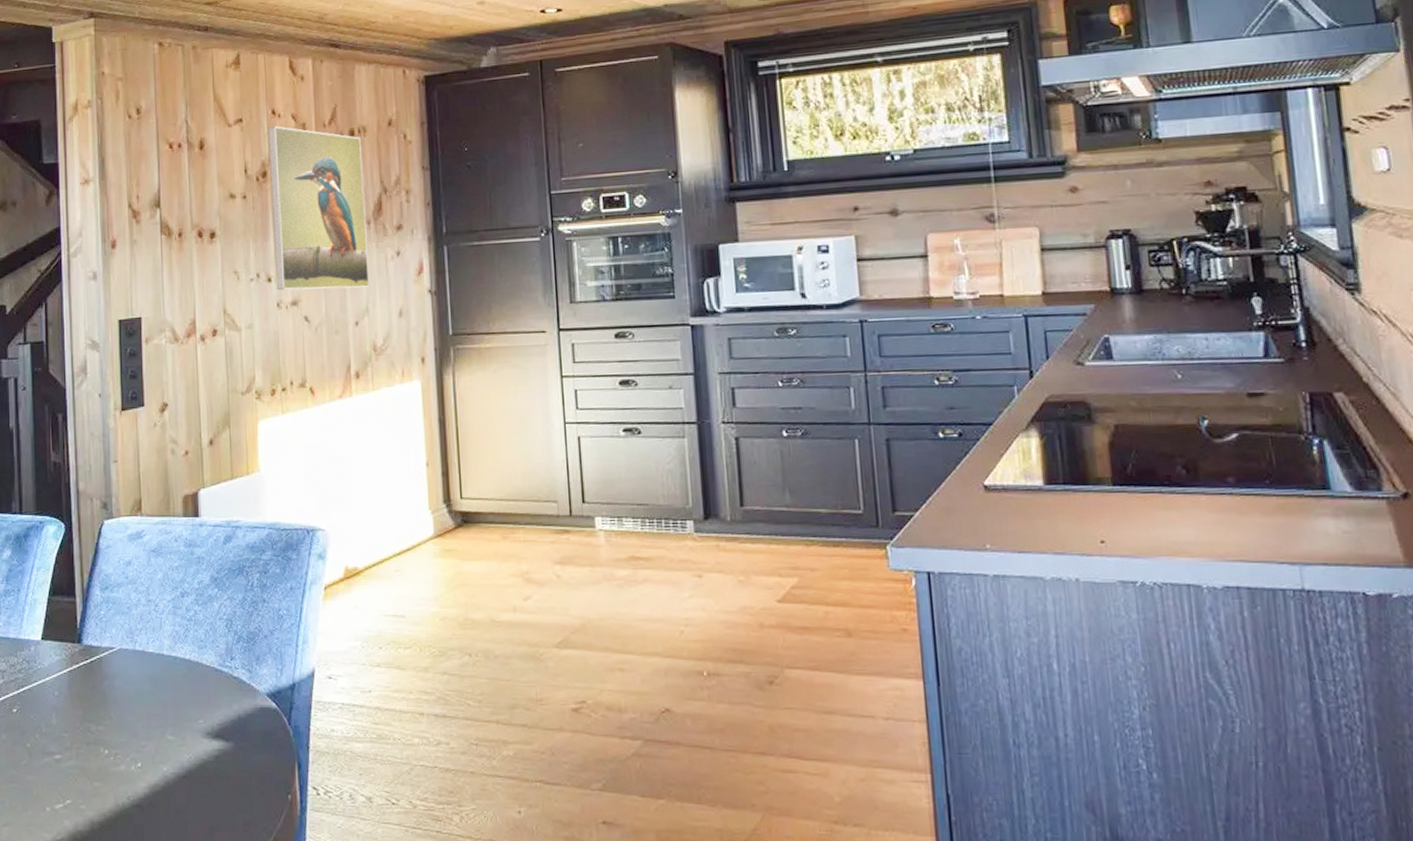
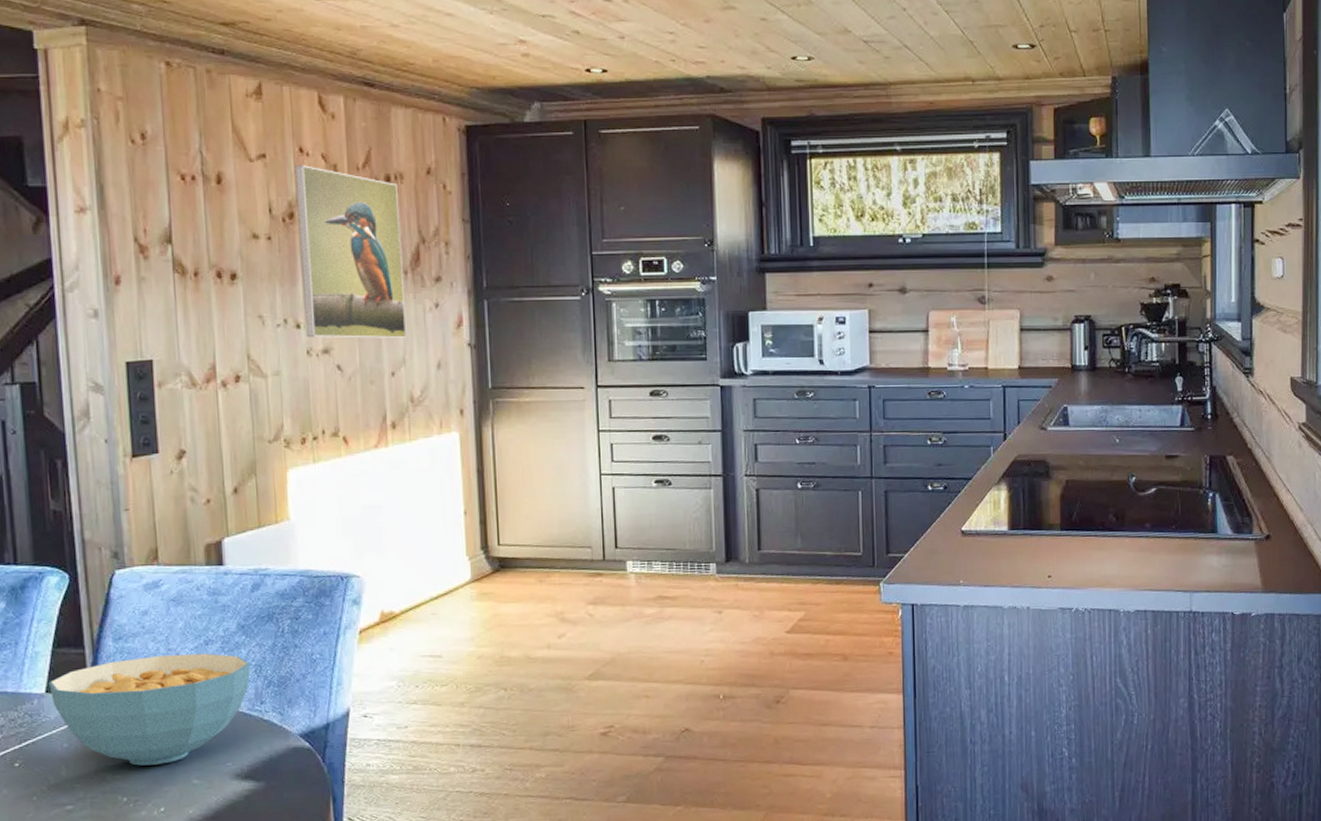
cereal bowl: none [44,605,222,718] -> present [49,653,250,766]

